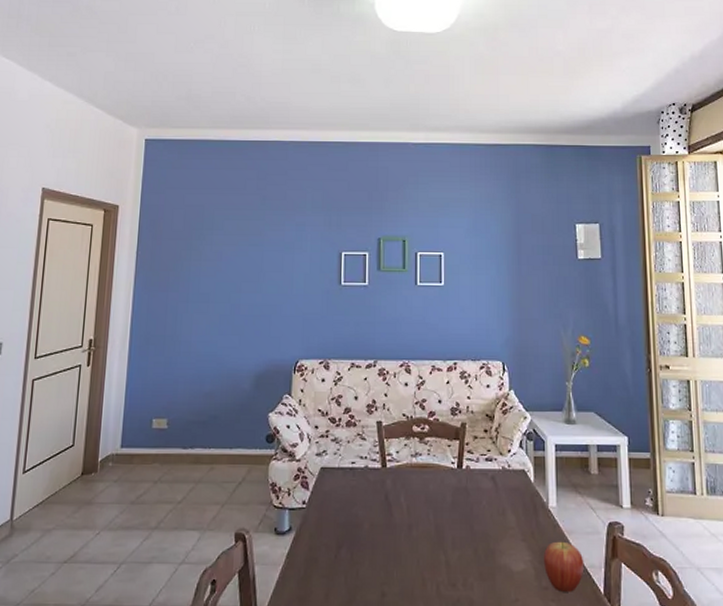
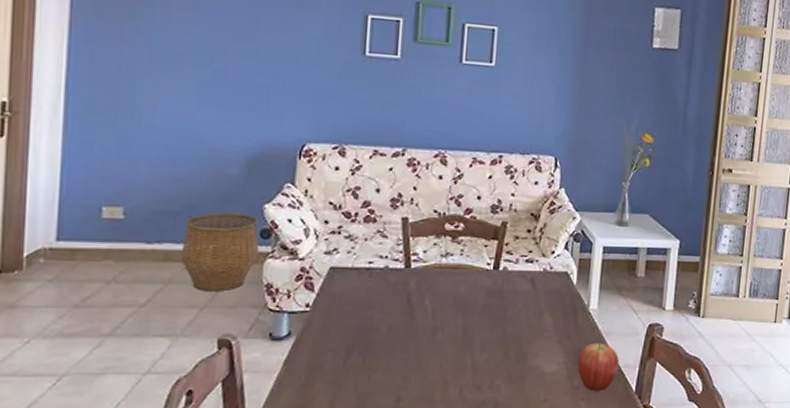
basket: none [207,421,266,490] -> present [181,212,260,292]

